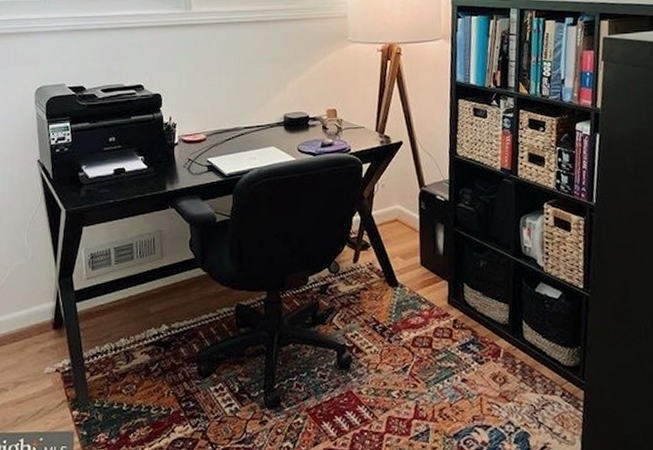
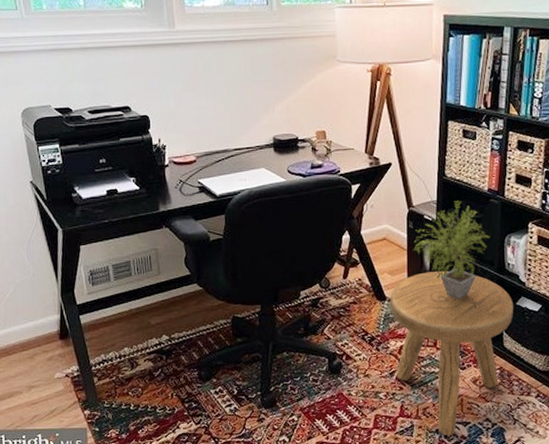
stool: none [402,254,533,441] -> present [390,270,514,435]
potted plant: none [426,179,505,285] -> present [413,200,490,299]

